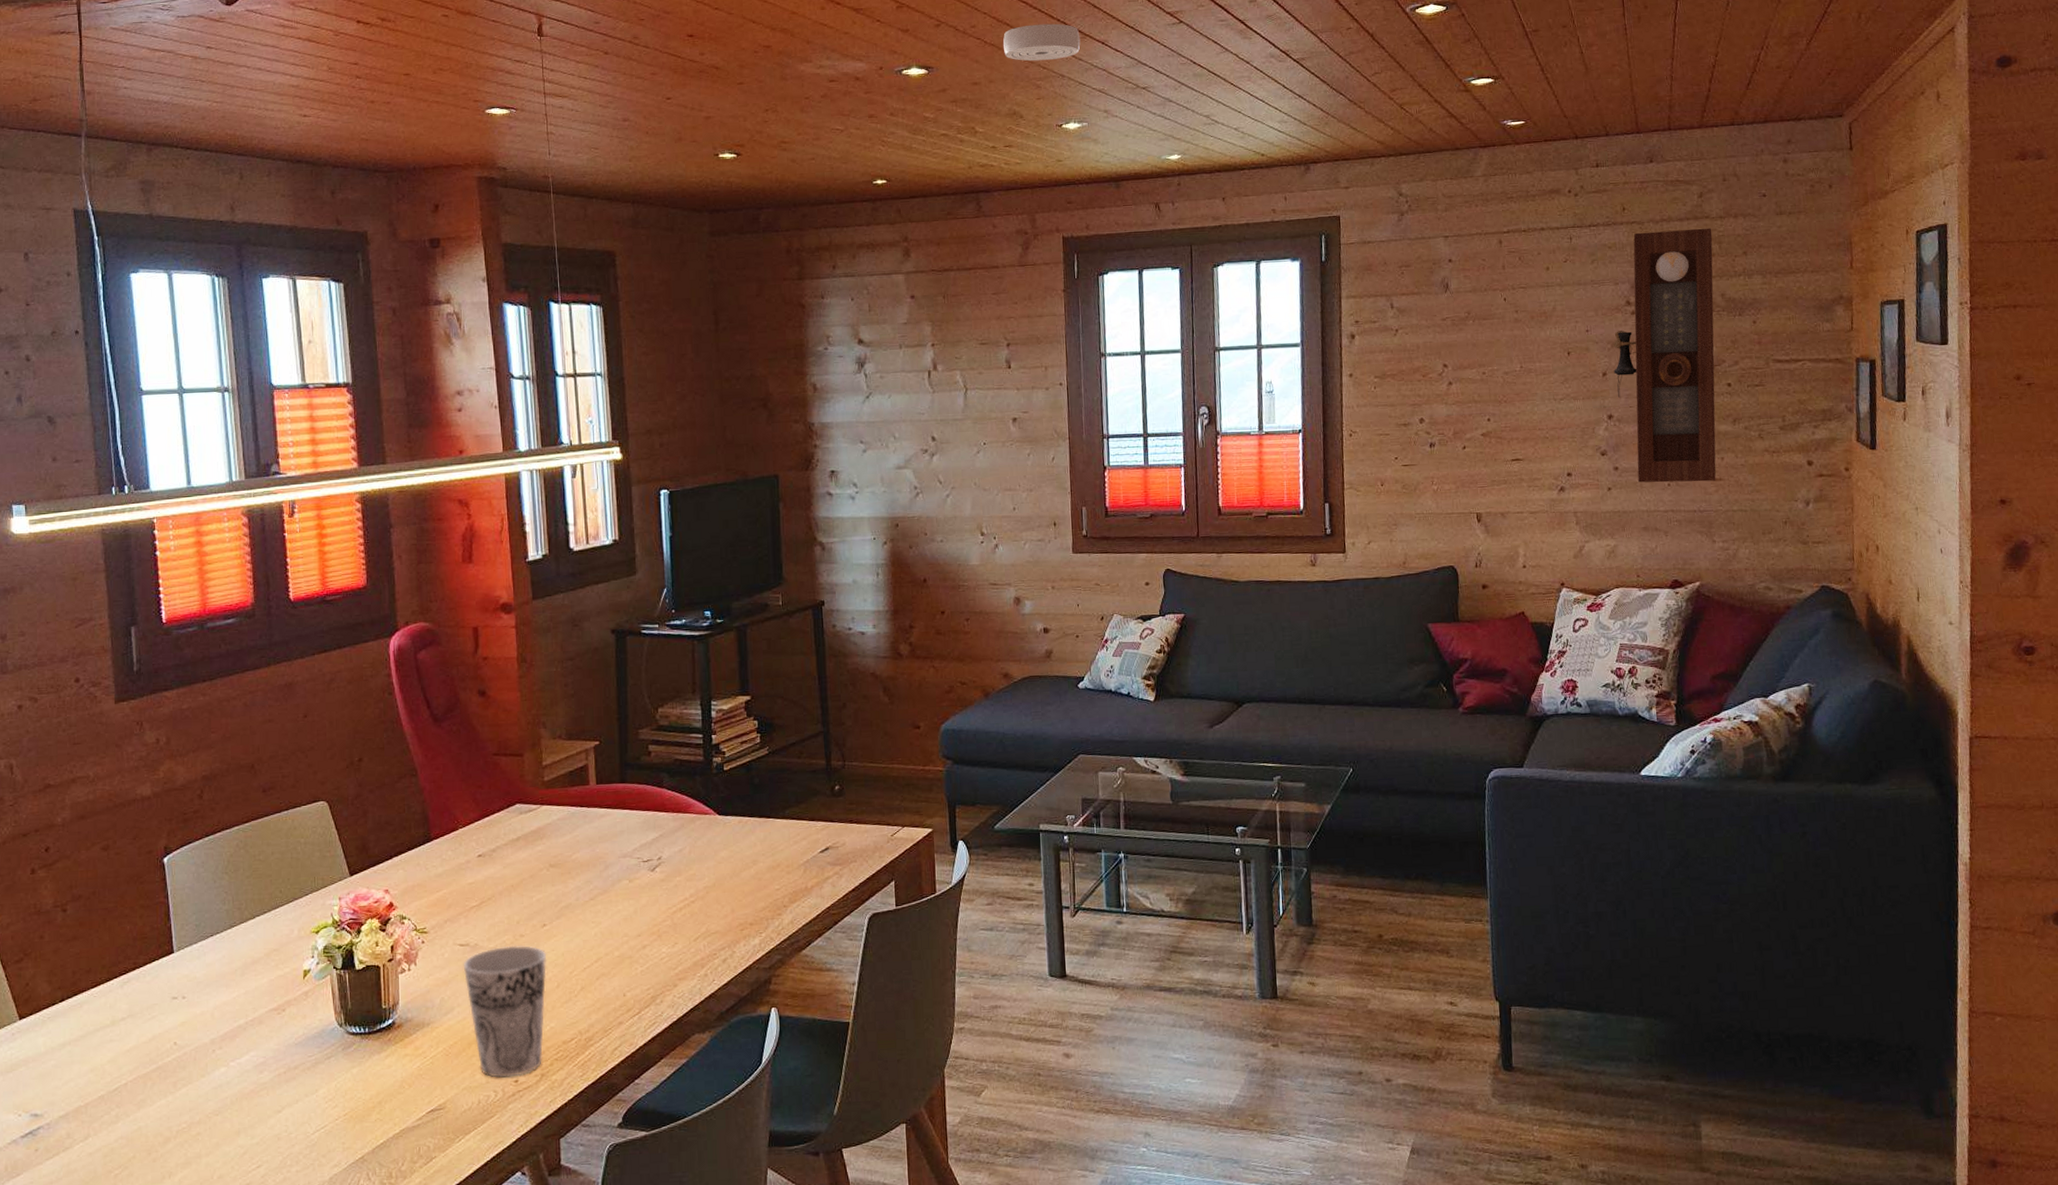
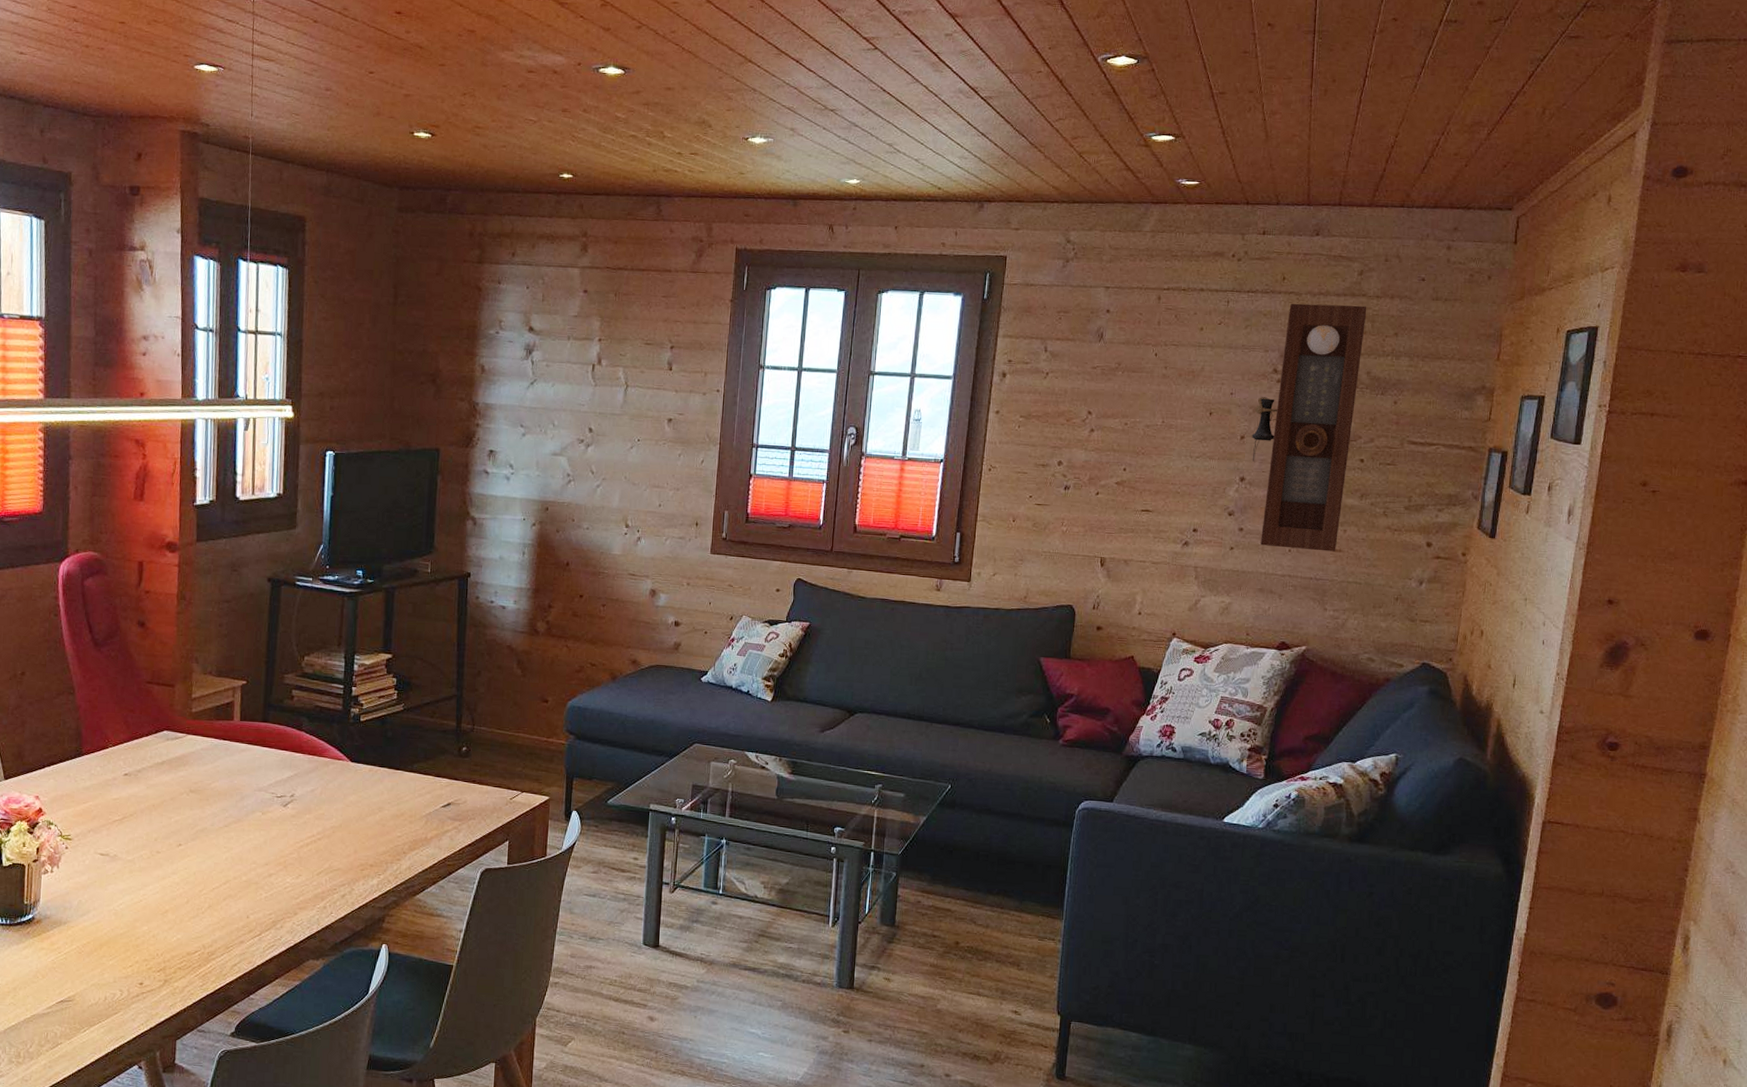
cup: present [463,945,547,1078] -> none [101,860,180,980]
smoke detector: present [1003,23,1081,61] -> none [700,36,776,73]

